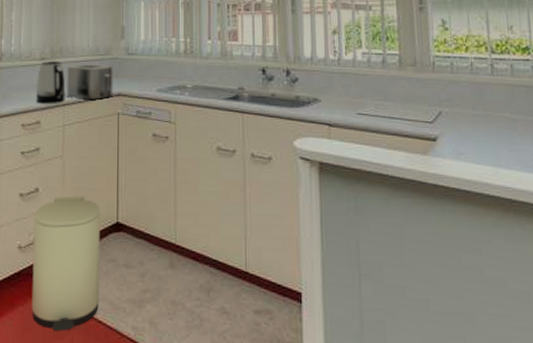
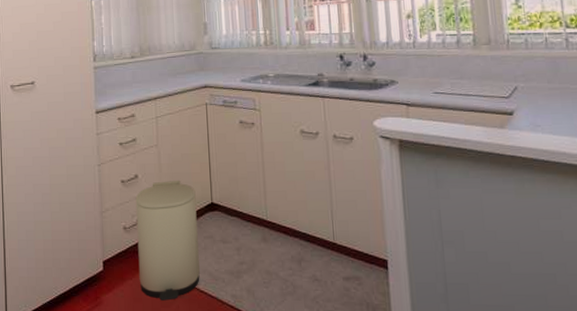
kettle: present [35,60,66,105] -> none [128,58,156,100]
toaster: present [67,64,113,101] -> none [156,59,200,93]

